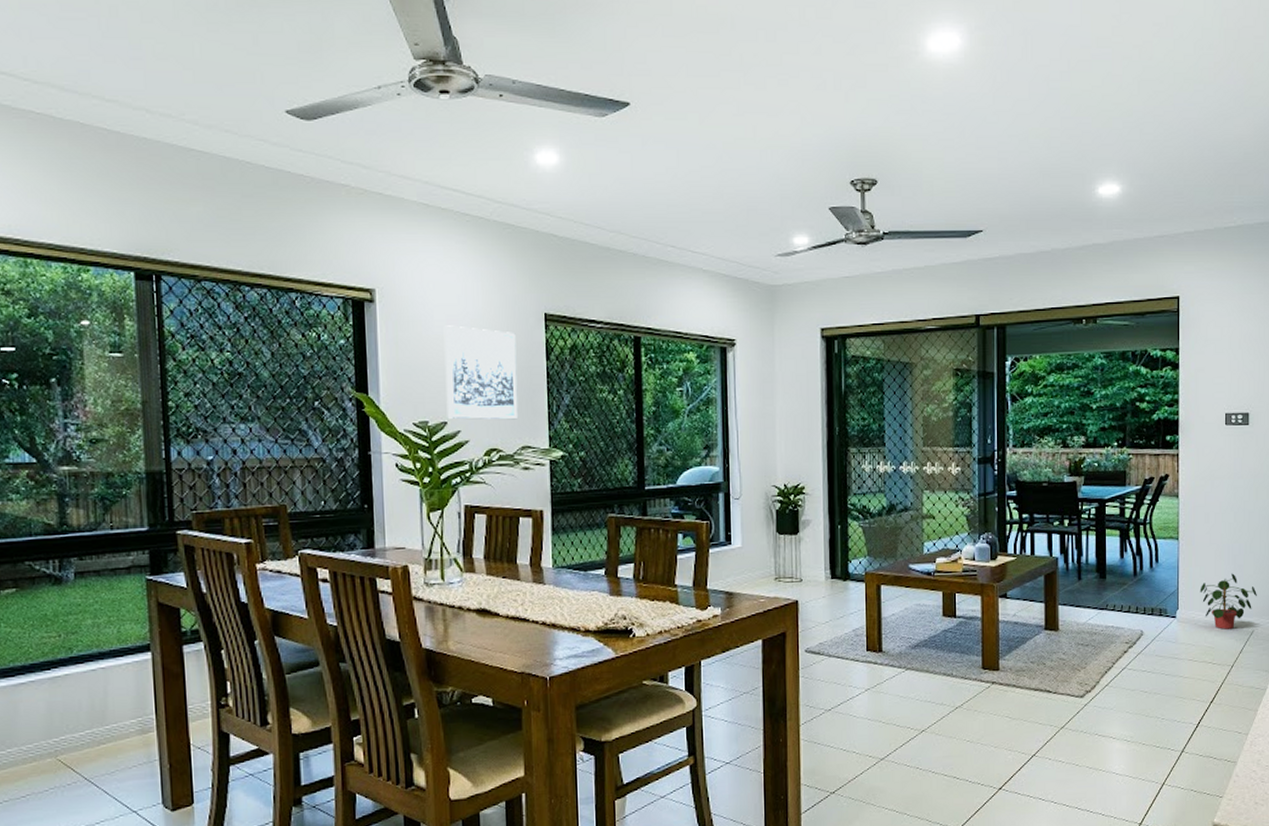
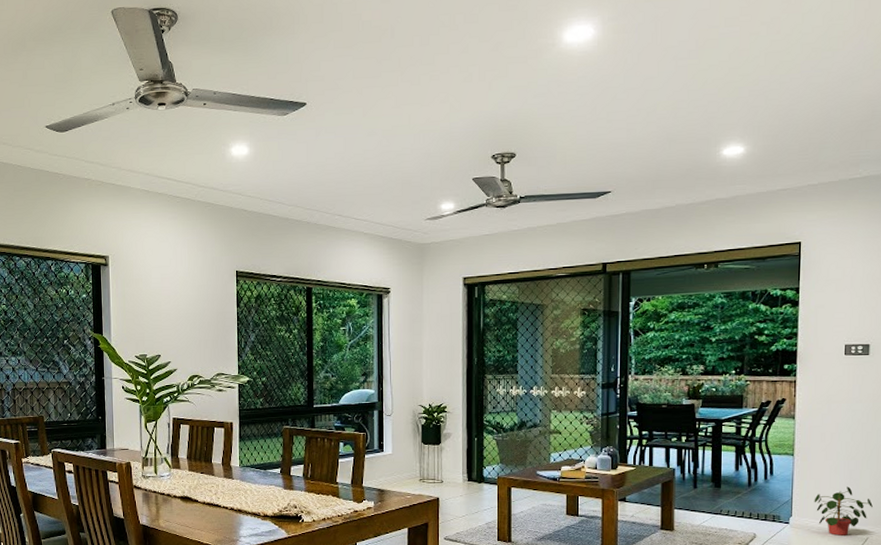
wall art: present [445,325,518,420] -> none [160,282,215,353]

